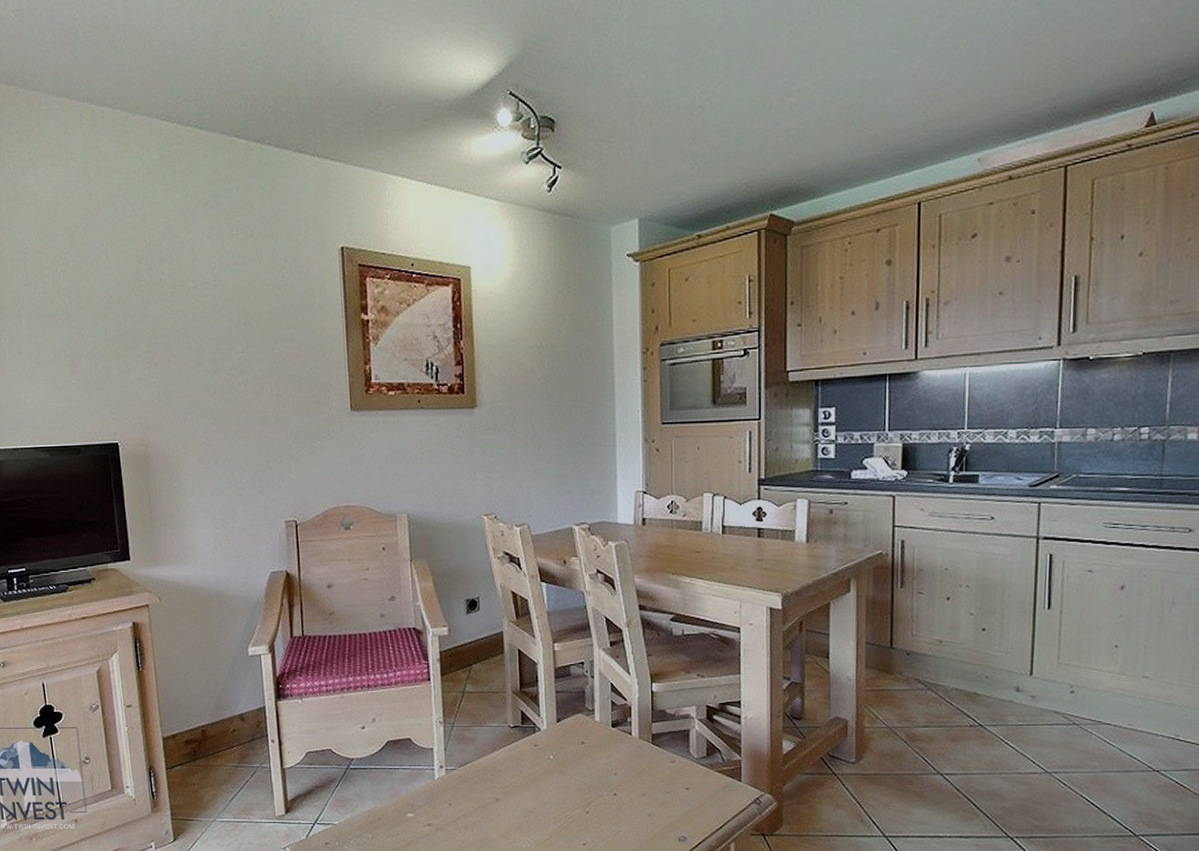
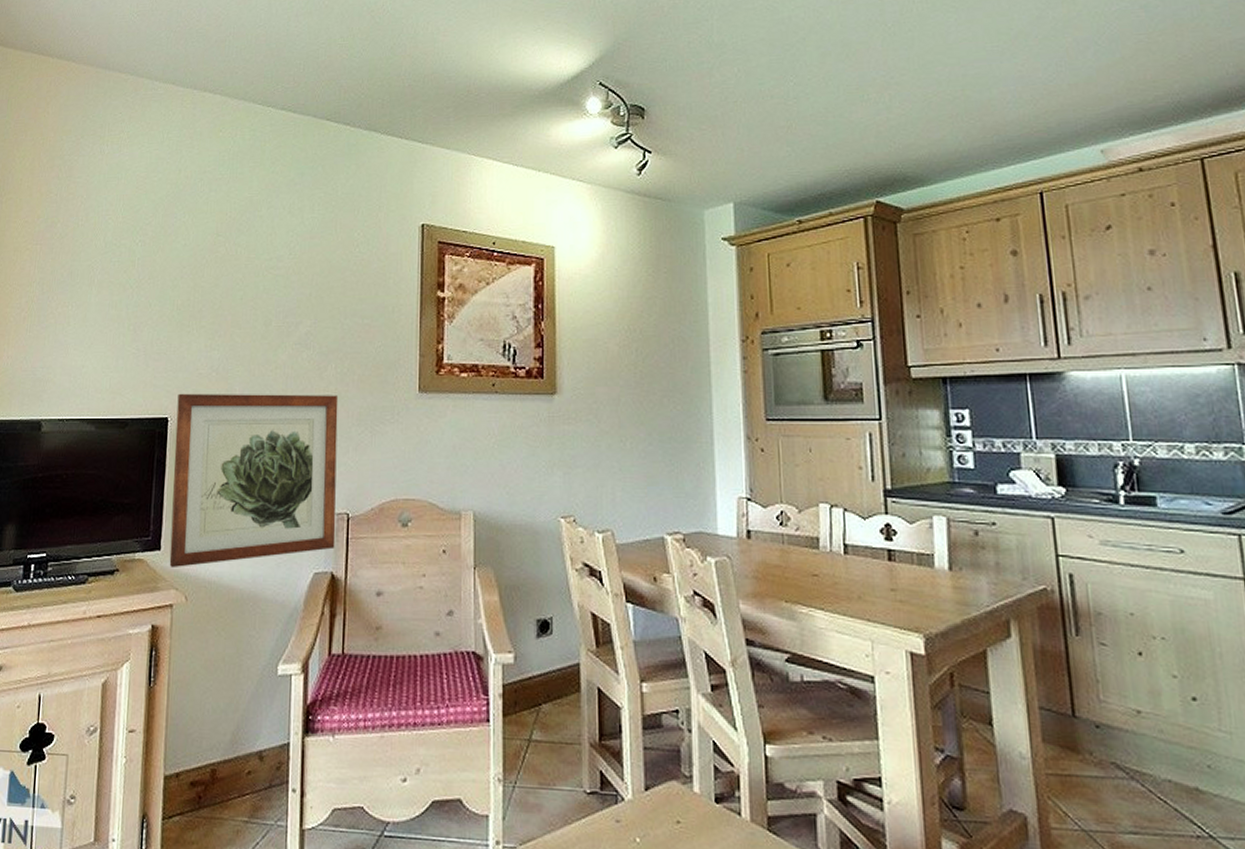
wall art: none [124,416,287,575] -> present [169,393,339,569]

